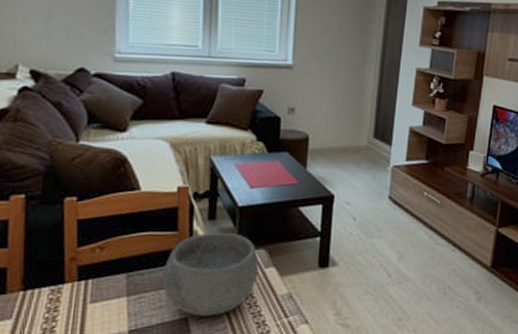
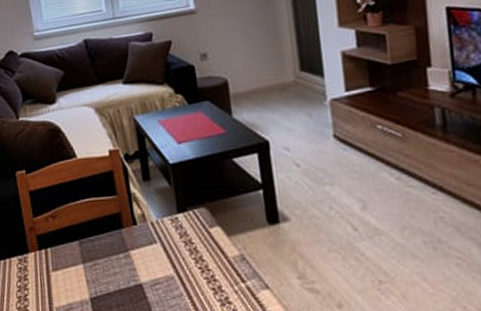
bowl: present [162,232,259,316] -> none [110,192,204,283]

